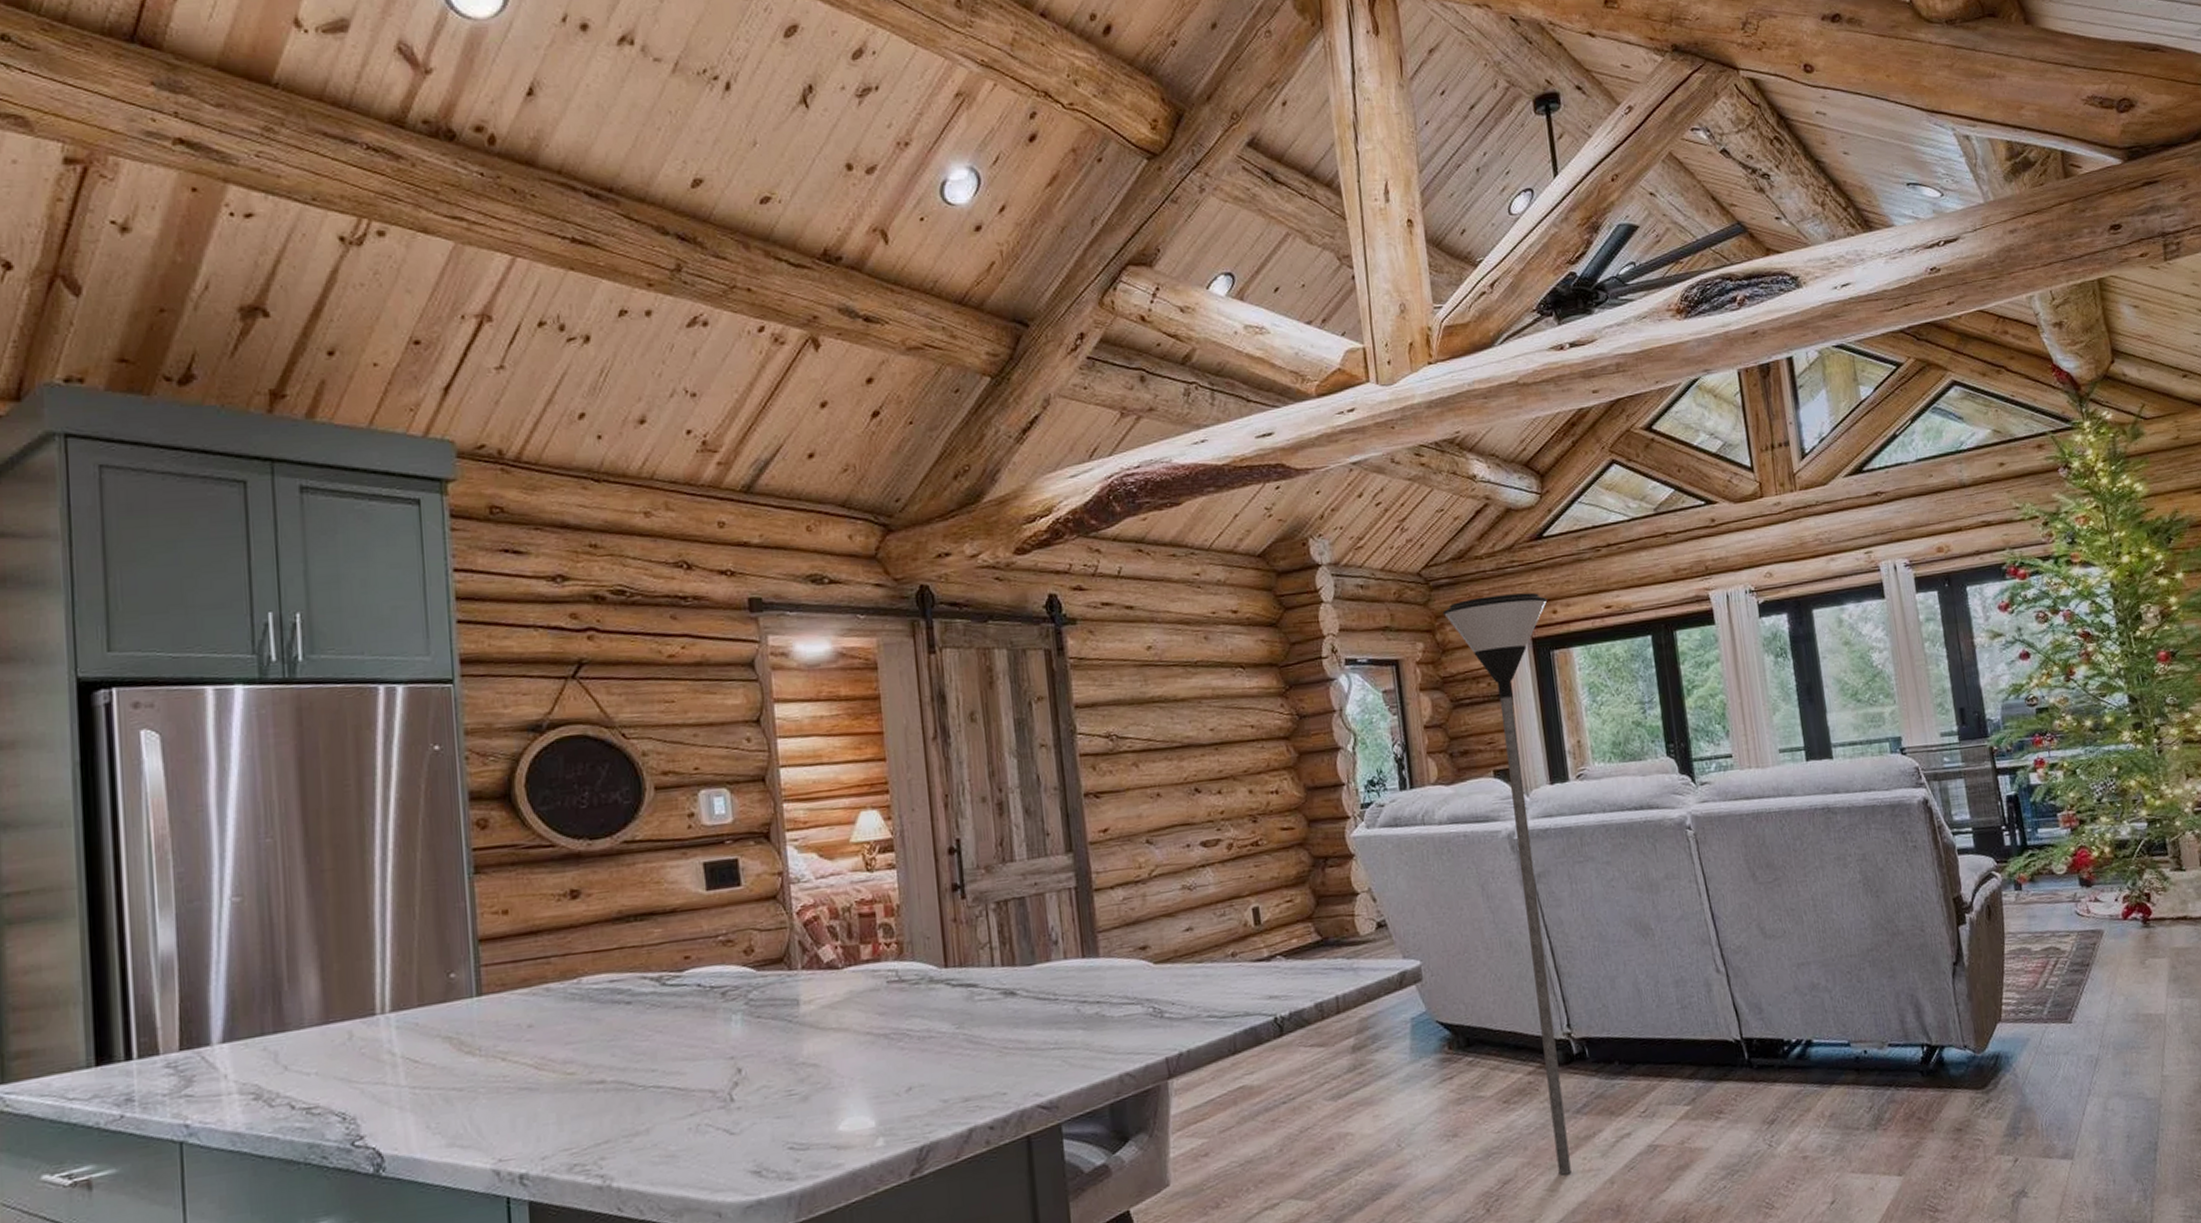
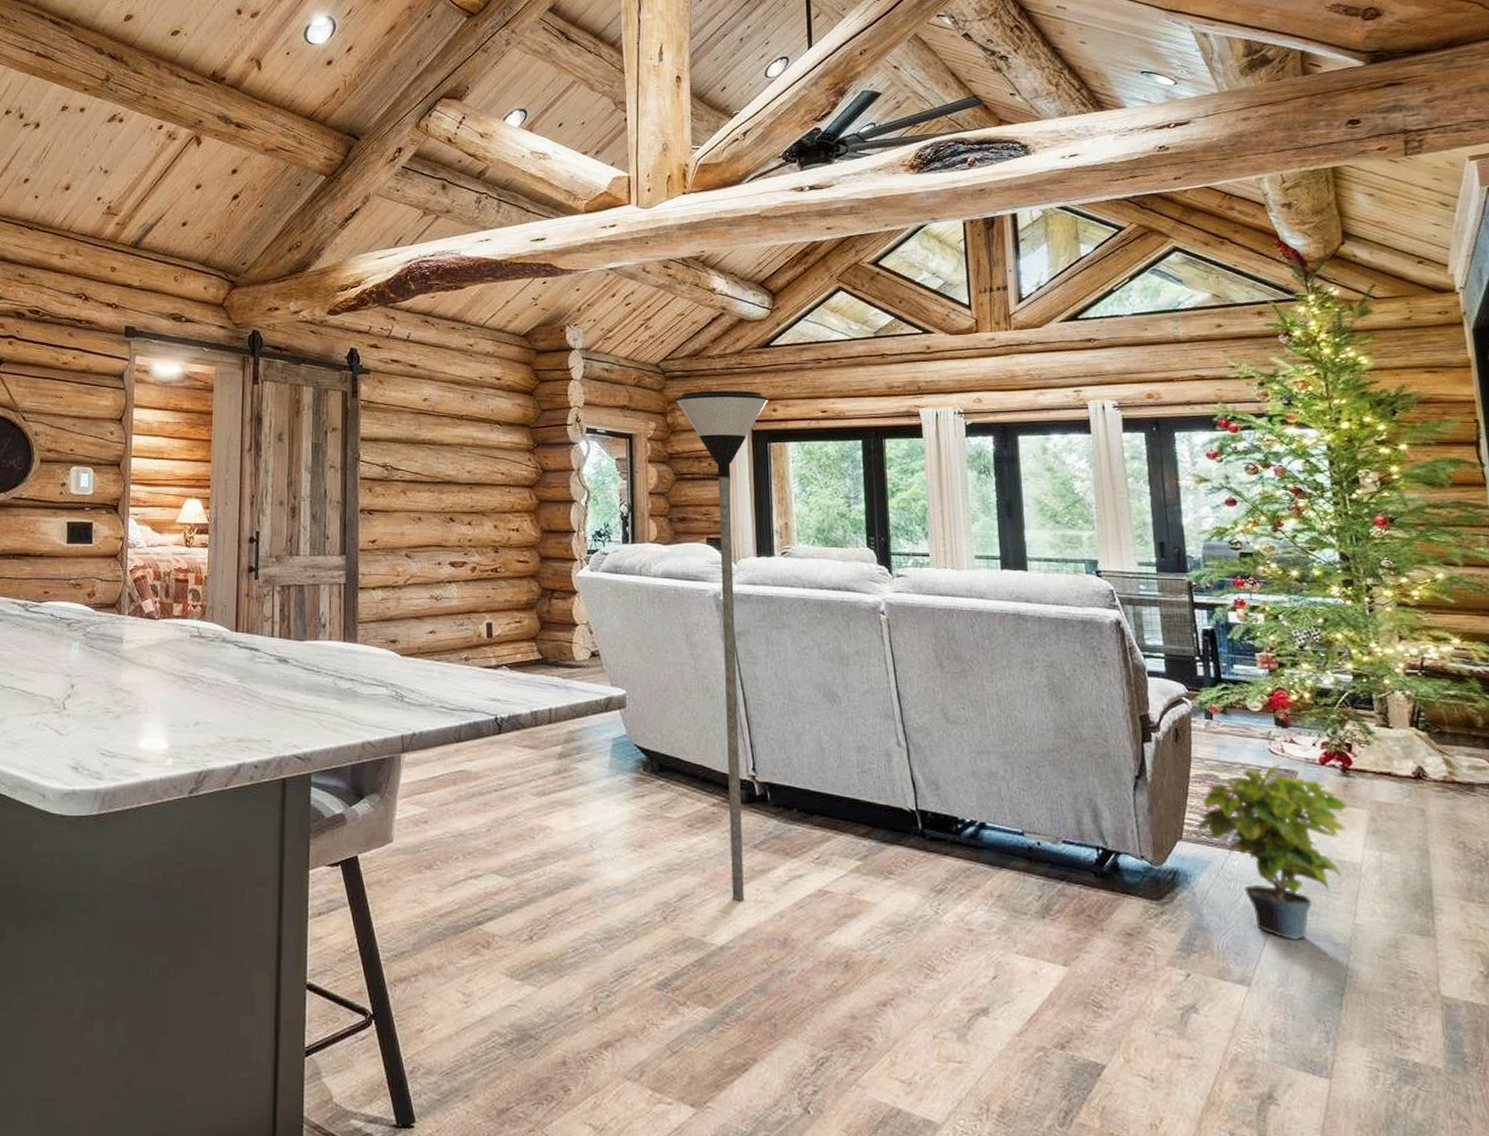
potted plant: none [2015,924,2151,1104] -> present [1197,763,1349,941]

